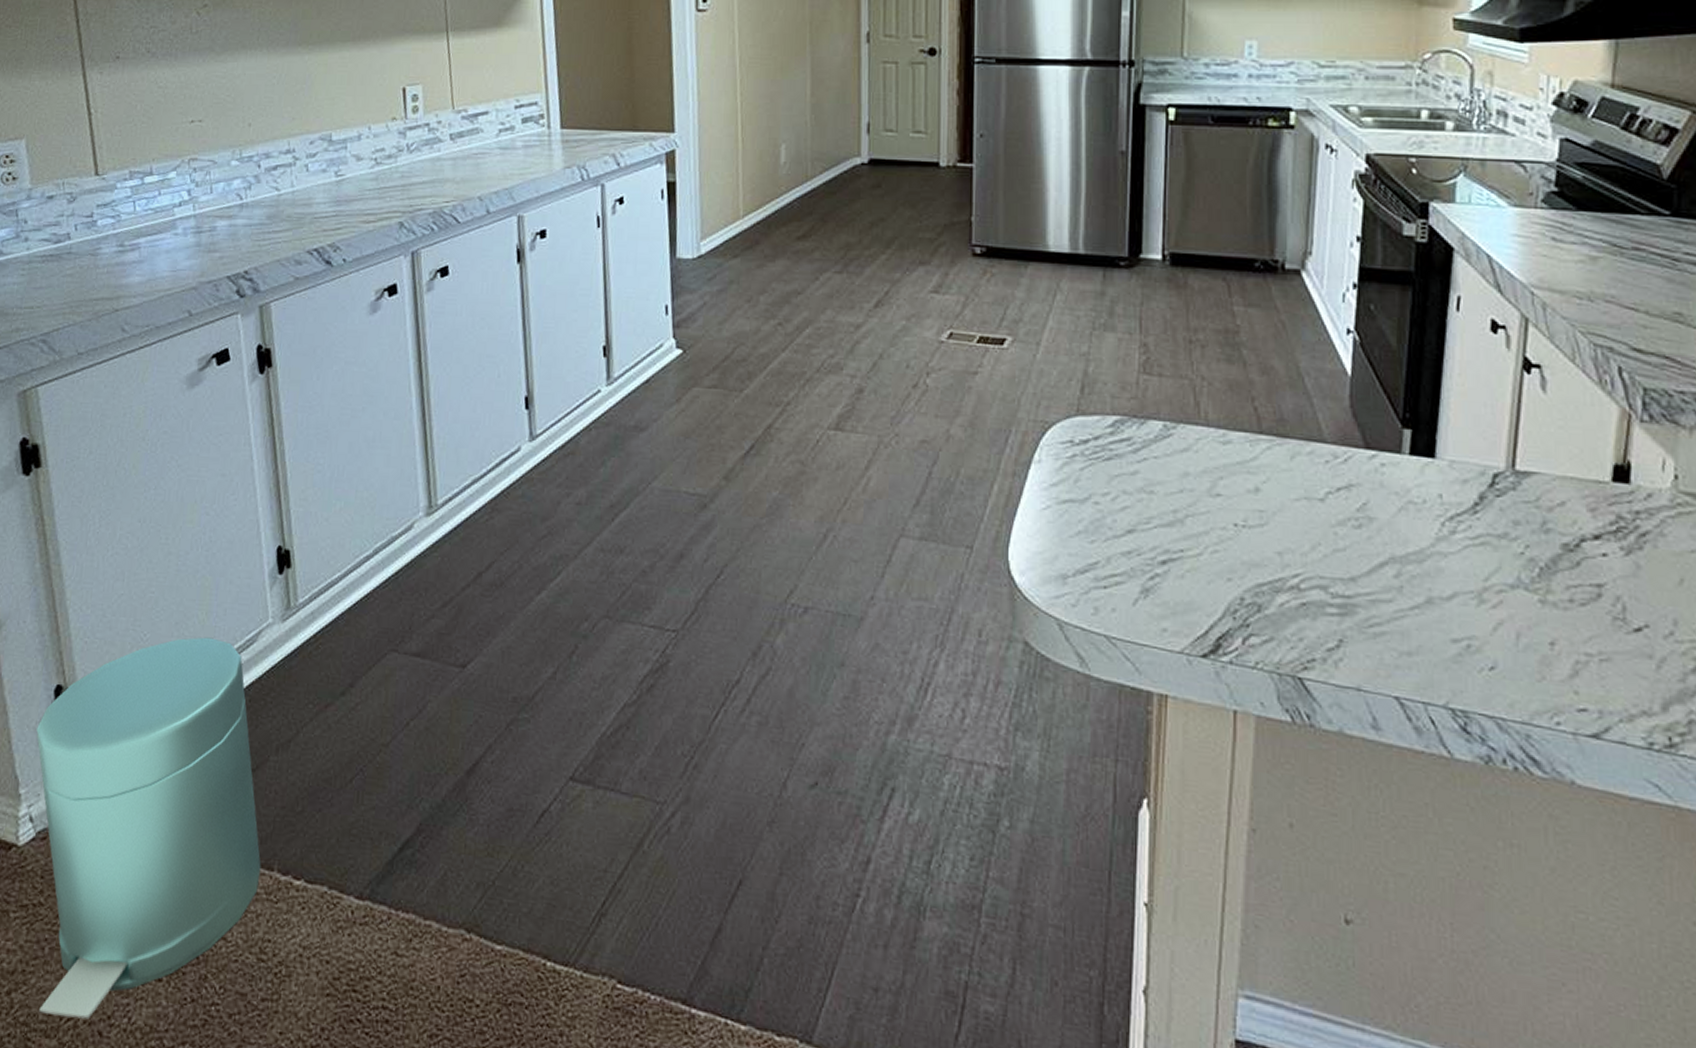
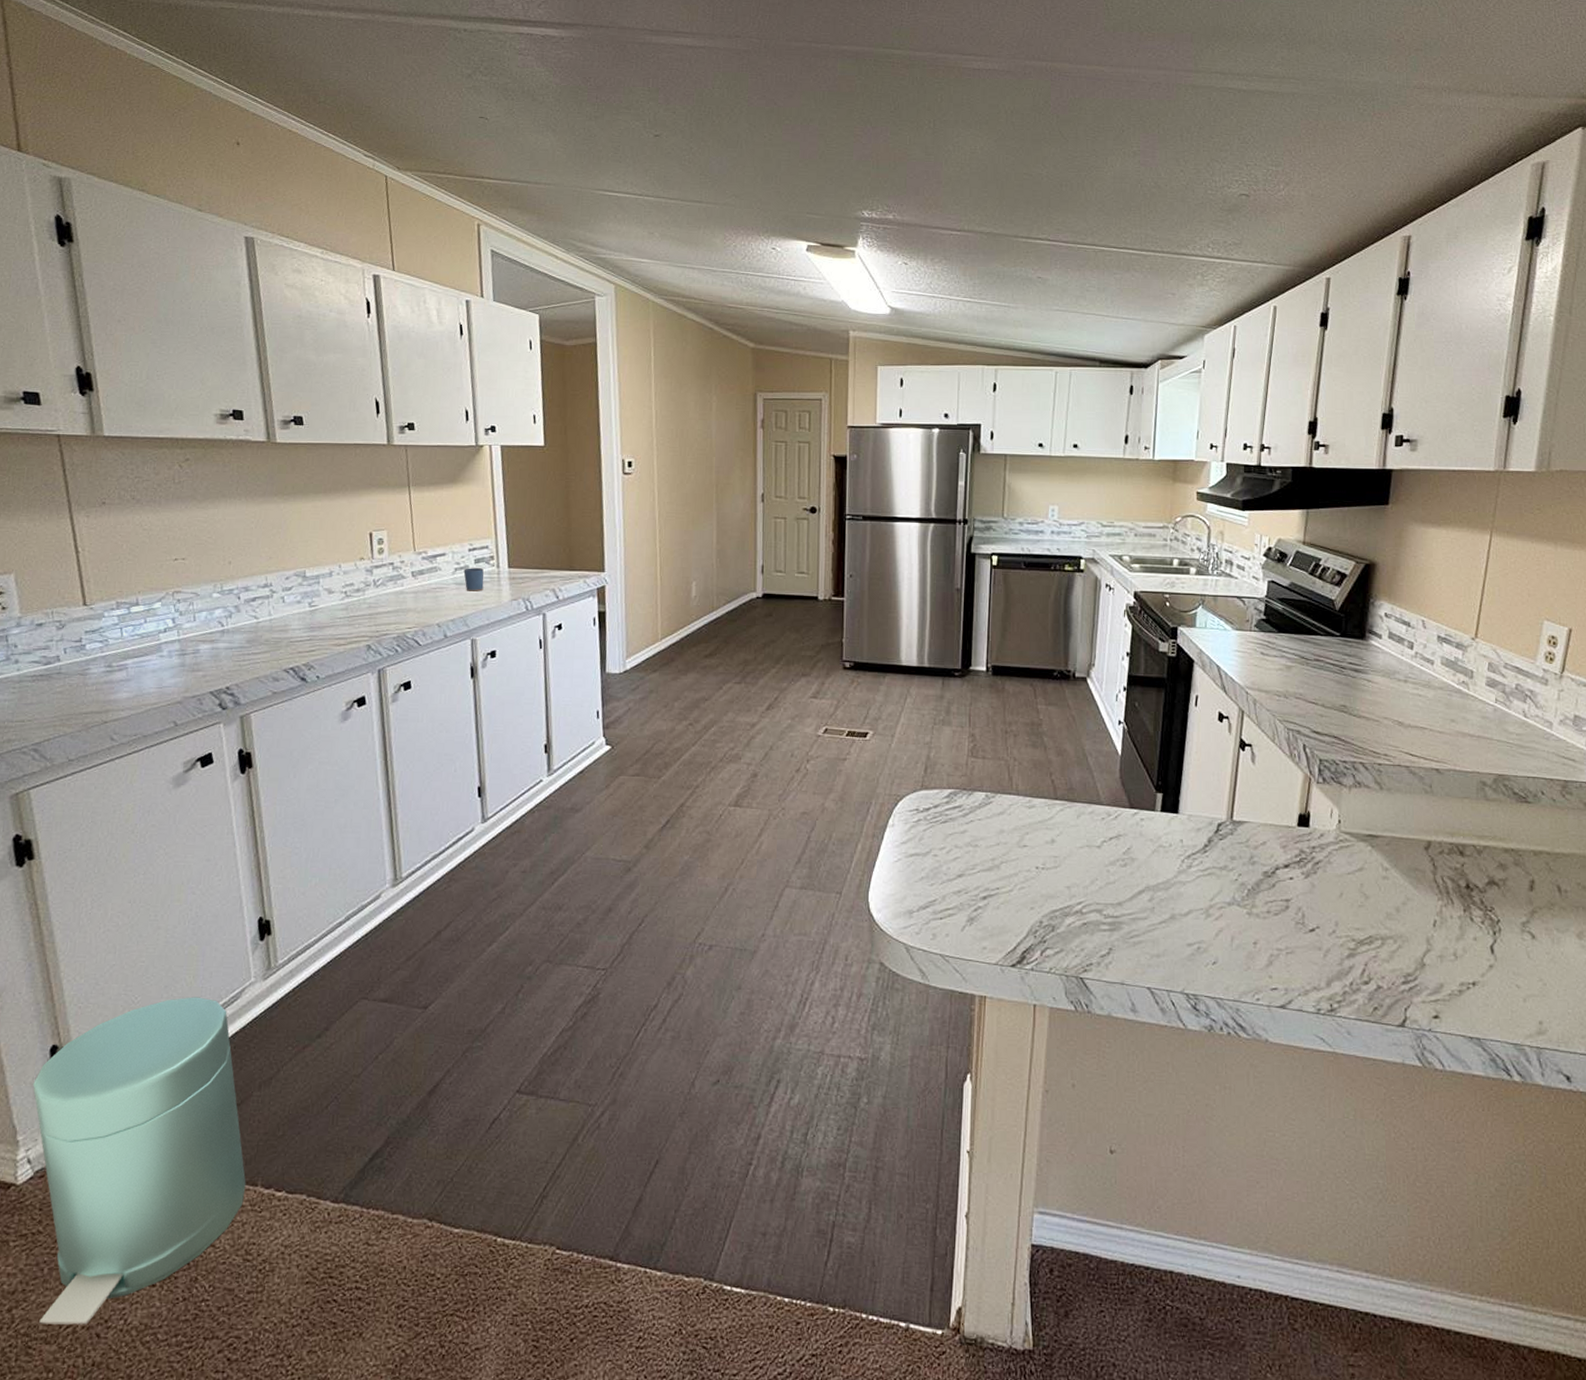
mug: none [509,129,533,157] -> present [463,568,484,591]

